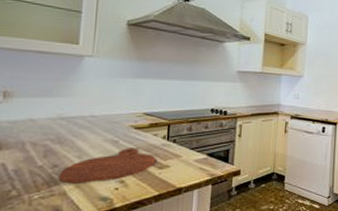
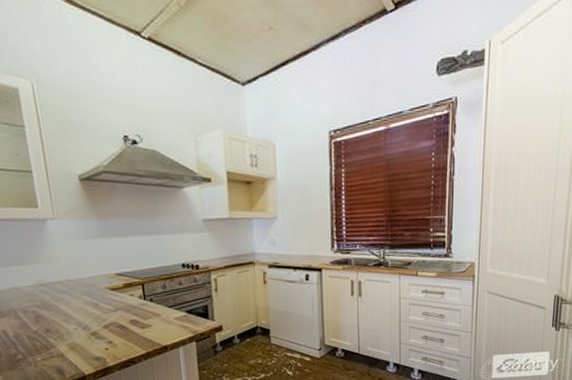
cutting board: present [59,147,156,184] -> none [53,309,138,346]

